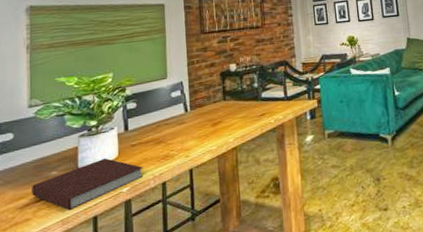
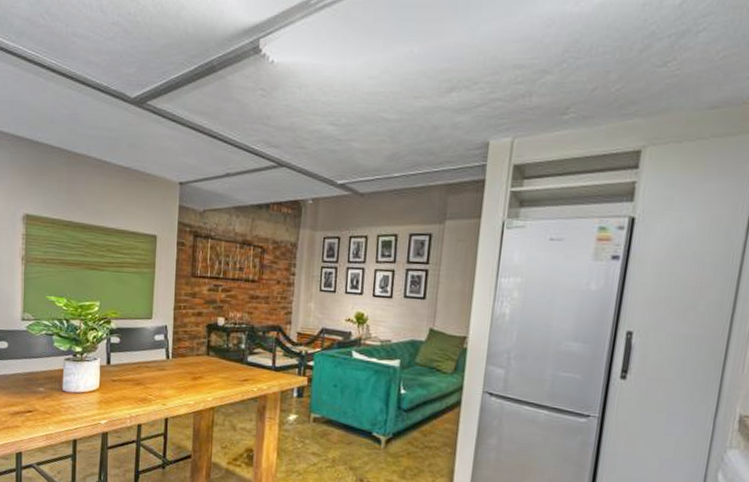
notebook: present [32,158,144,211] -> none [22,386,121,428]

